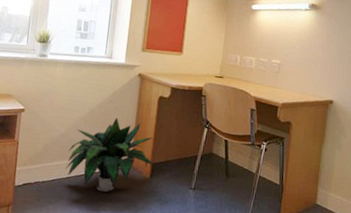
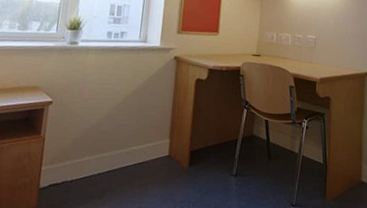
potted plant: present [65,117,155,193] -> none [96,104,193,187]

